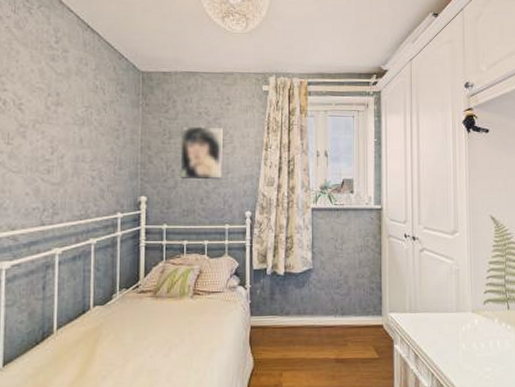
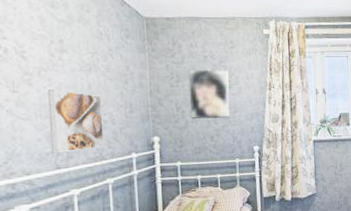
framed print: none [38,143,92,209] -> present [47,89,104,153]

